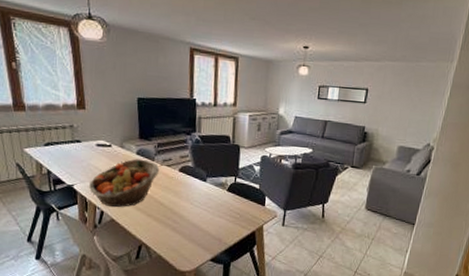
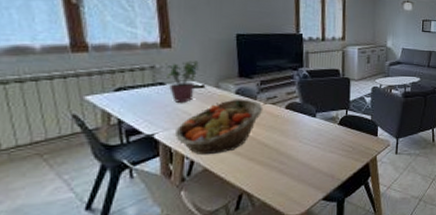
potted plant: none [81,121,107,159] -> present [165,60,199,103]

